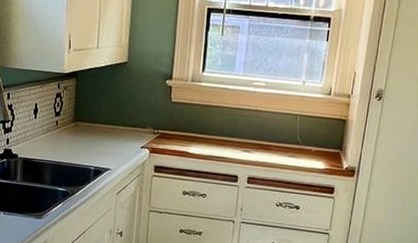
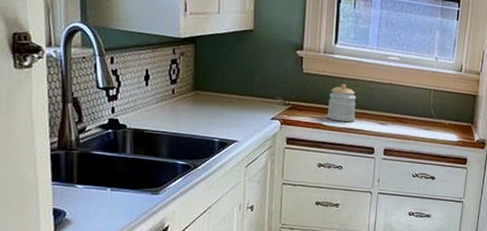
jar: none [193,112,222,150] -> present [327,84,357,123]

